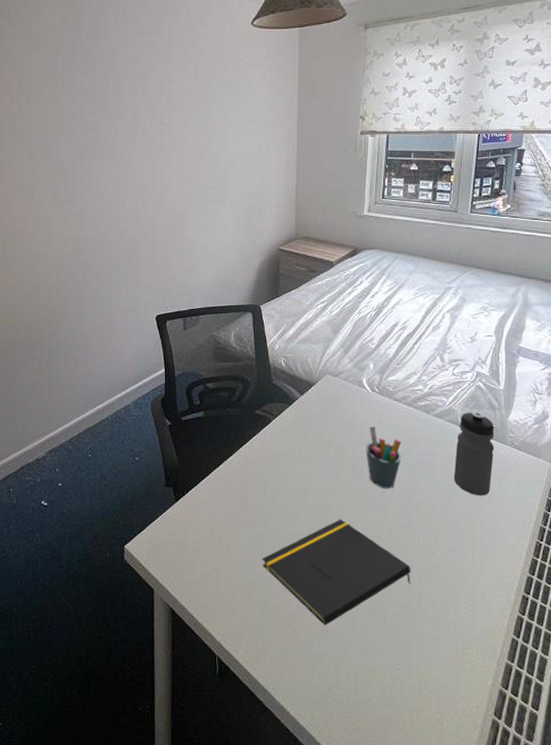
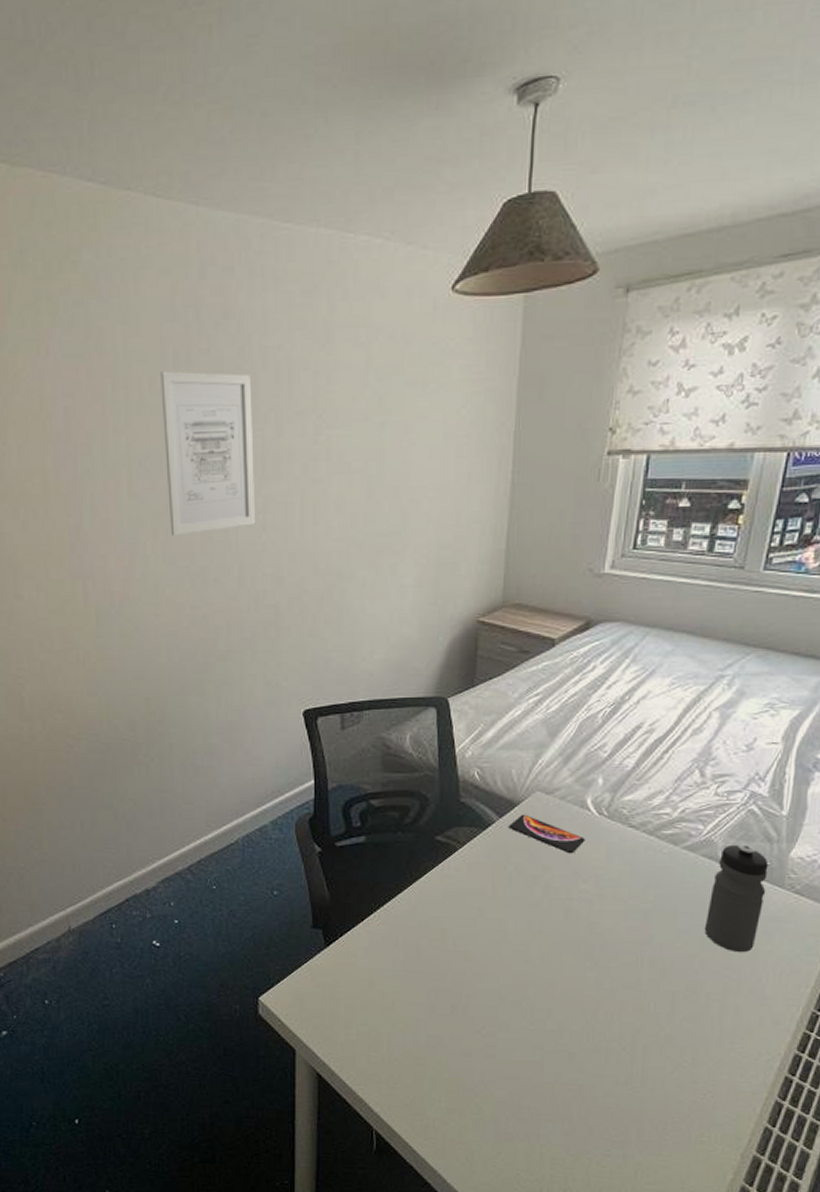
wall art: none [53,74,120,188] -> present [160,371,256,537]
notepad: present [262,519,411,626] -> none [437,975,636,1102]
smartphone: none [307,392,364,422] -> present [508,814,586,854]
pen holder: present [365,425,402,489] -> none [584,859,636,940]

